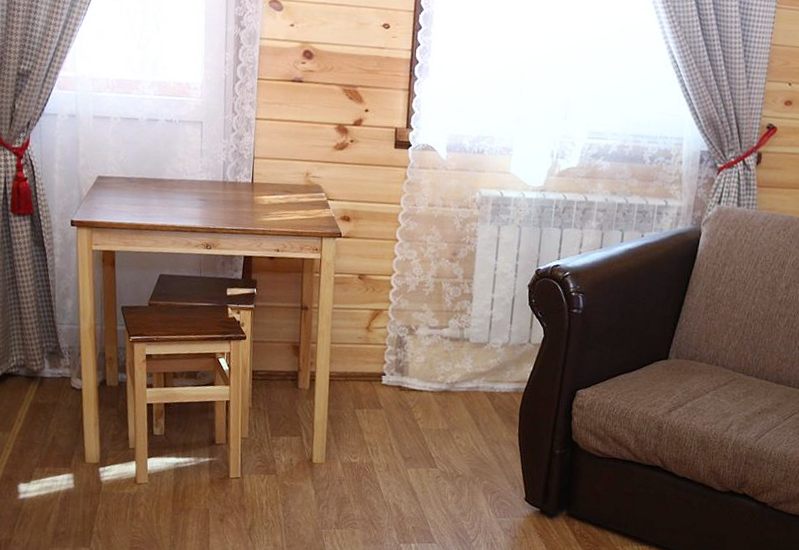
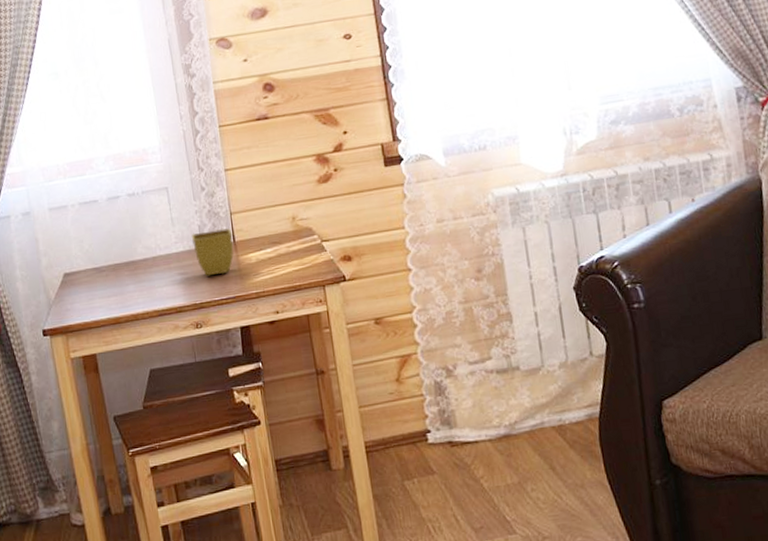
flower pot: none [215,167,252,208] -> present [191,228,234,276]

